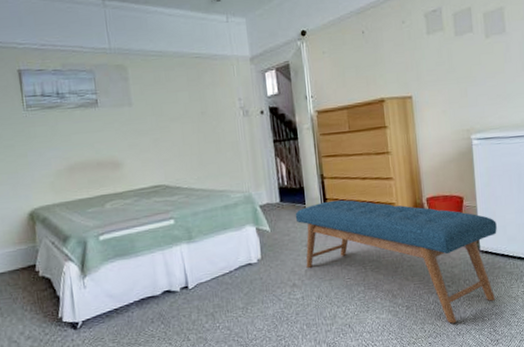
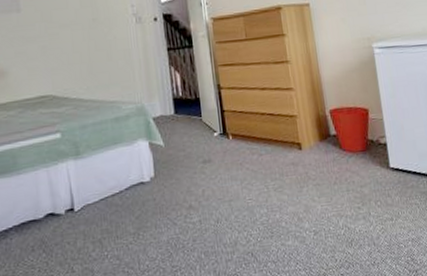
bench: present [295,199,497,324] -> none [190,111,410,251]

